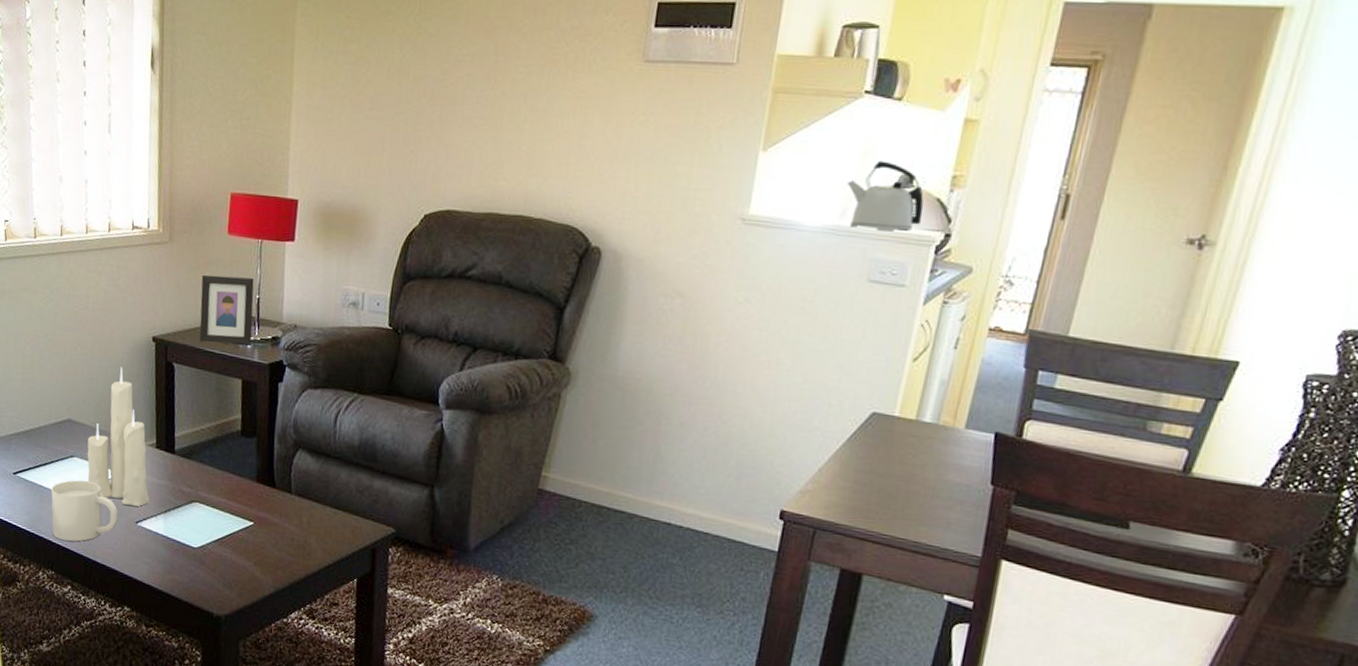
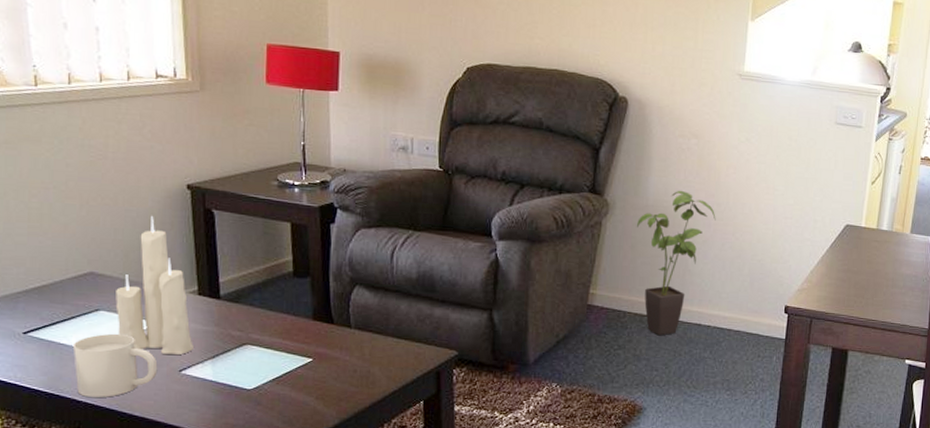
picture frame: present [199,275,254,345] -> none [239,123,299,190]
house plant: none [601,359,700,533] -> present [636,190,716,336]
kettle: present [846,160,924,233] -> none [815,31,870,87]

